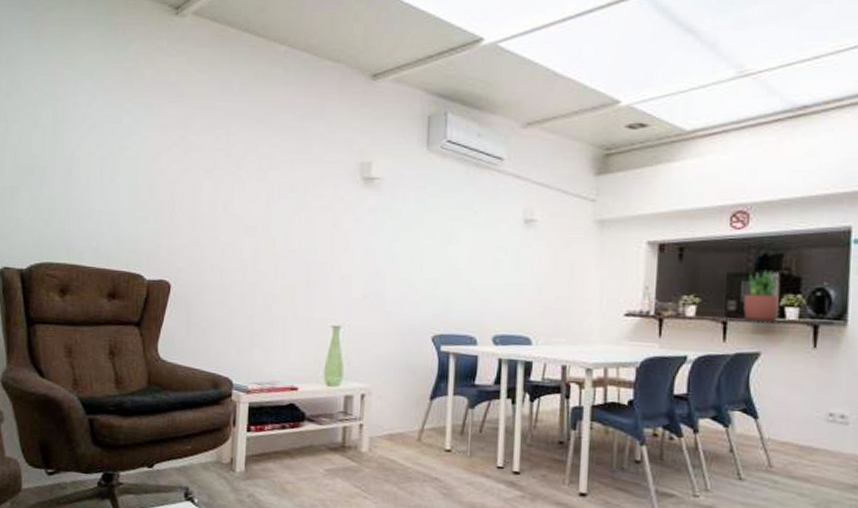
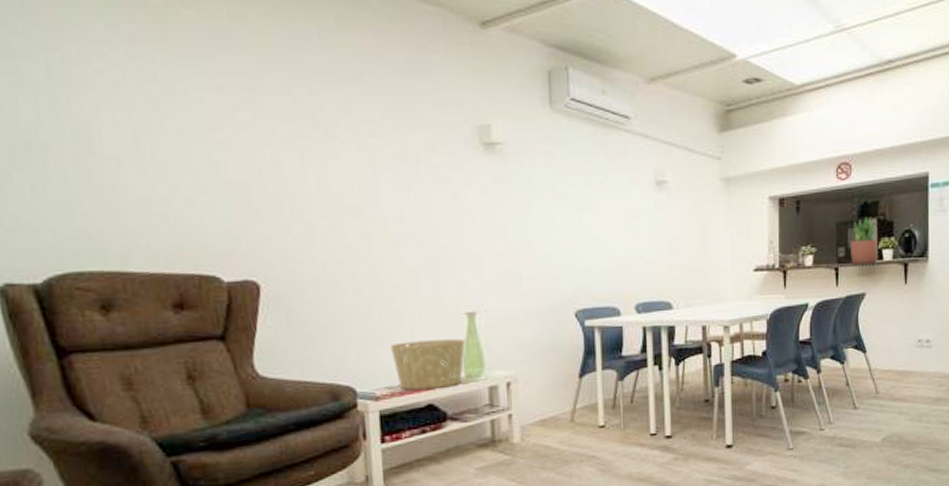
basket: none [265,345,329,391] -> present [391,338,466,390]

